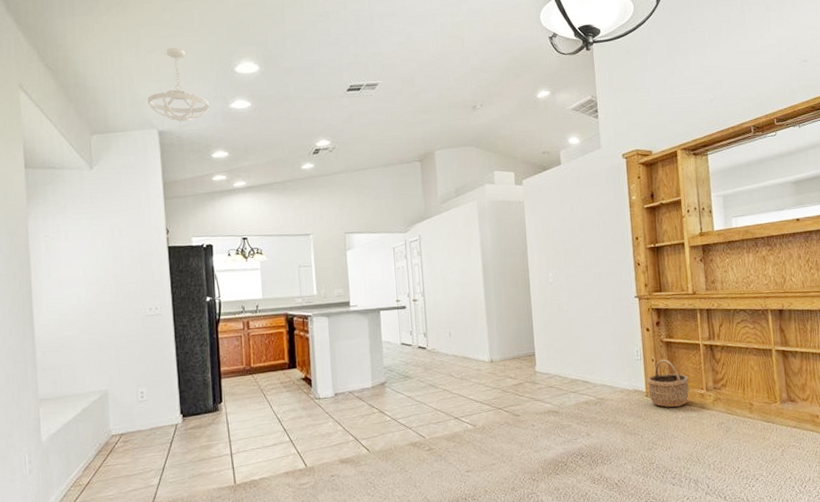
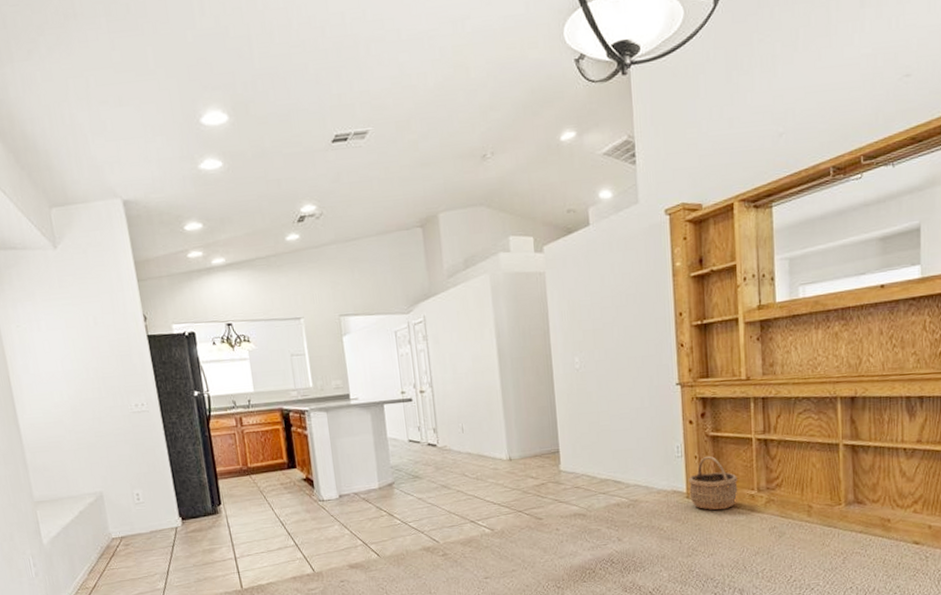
ceiling light fixture: present [148,47,209,122] -> none [106,96,176,189]

